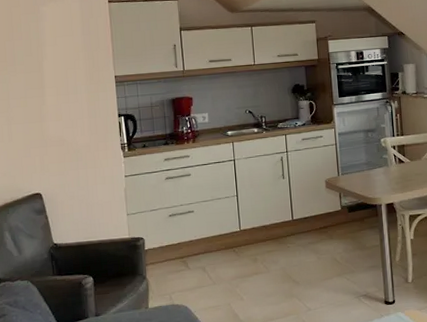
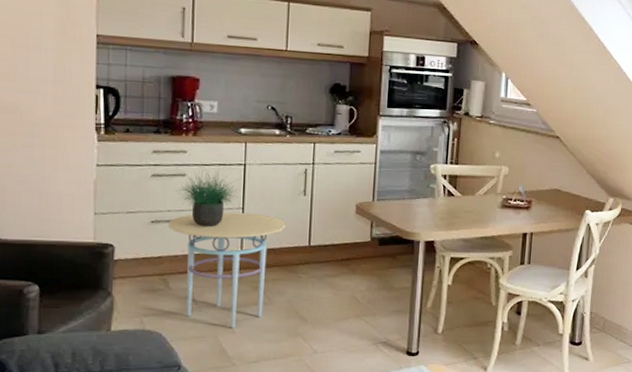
side table: none [182,198,272,296] -> present [168,212,286,328]
potted plant: none [185,165,233,215] -> present [177,165,239,228]

